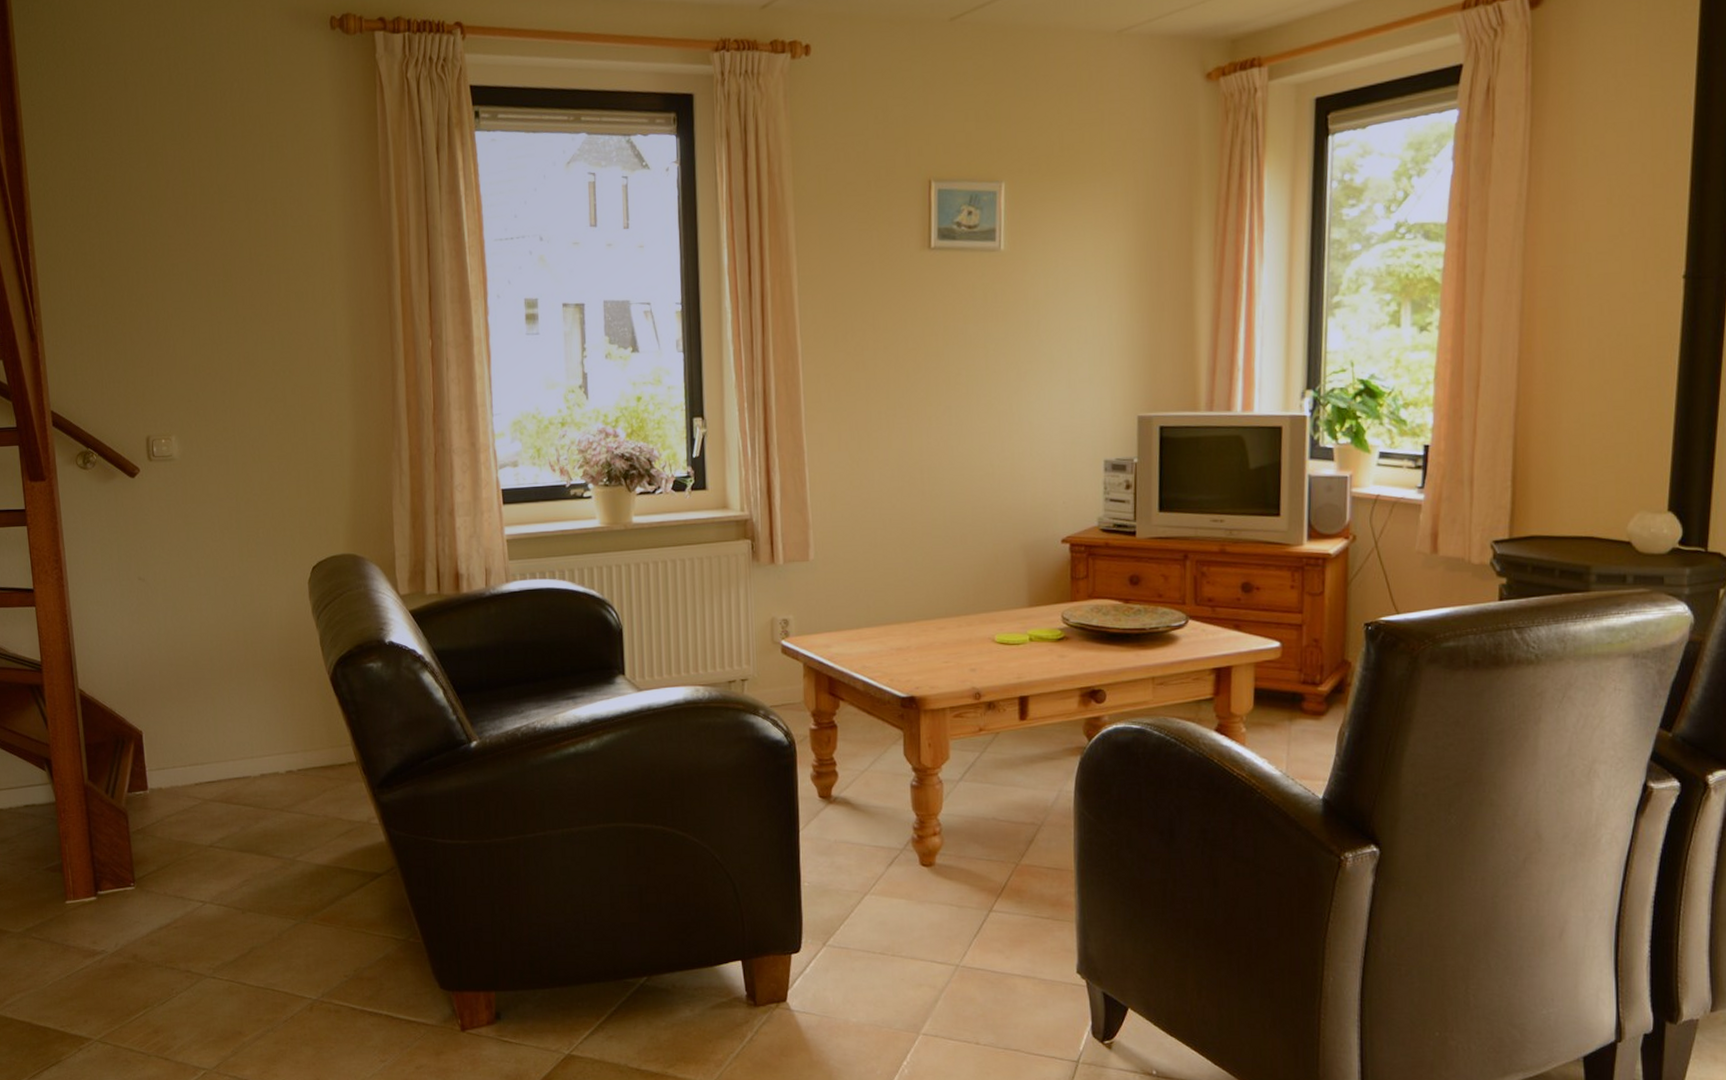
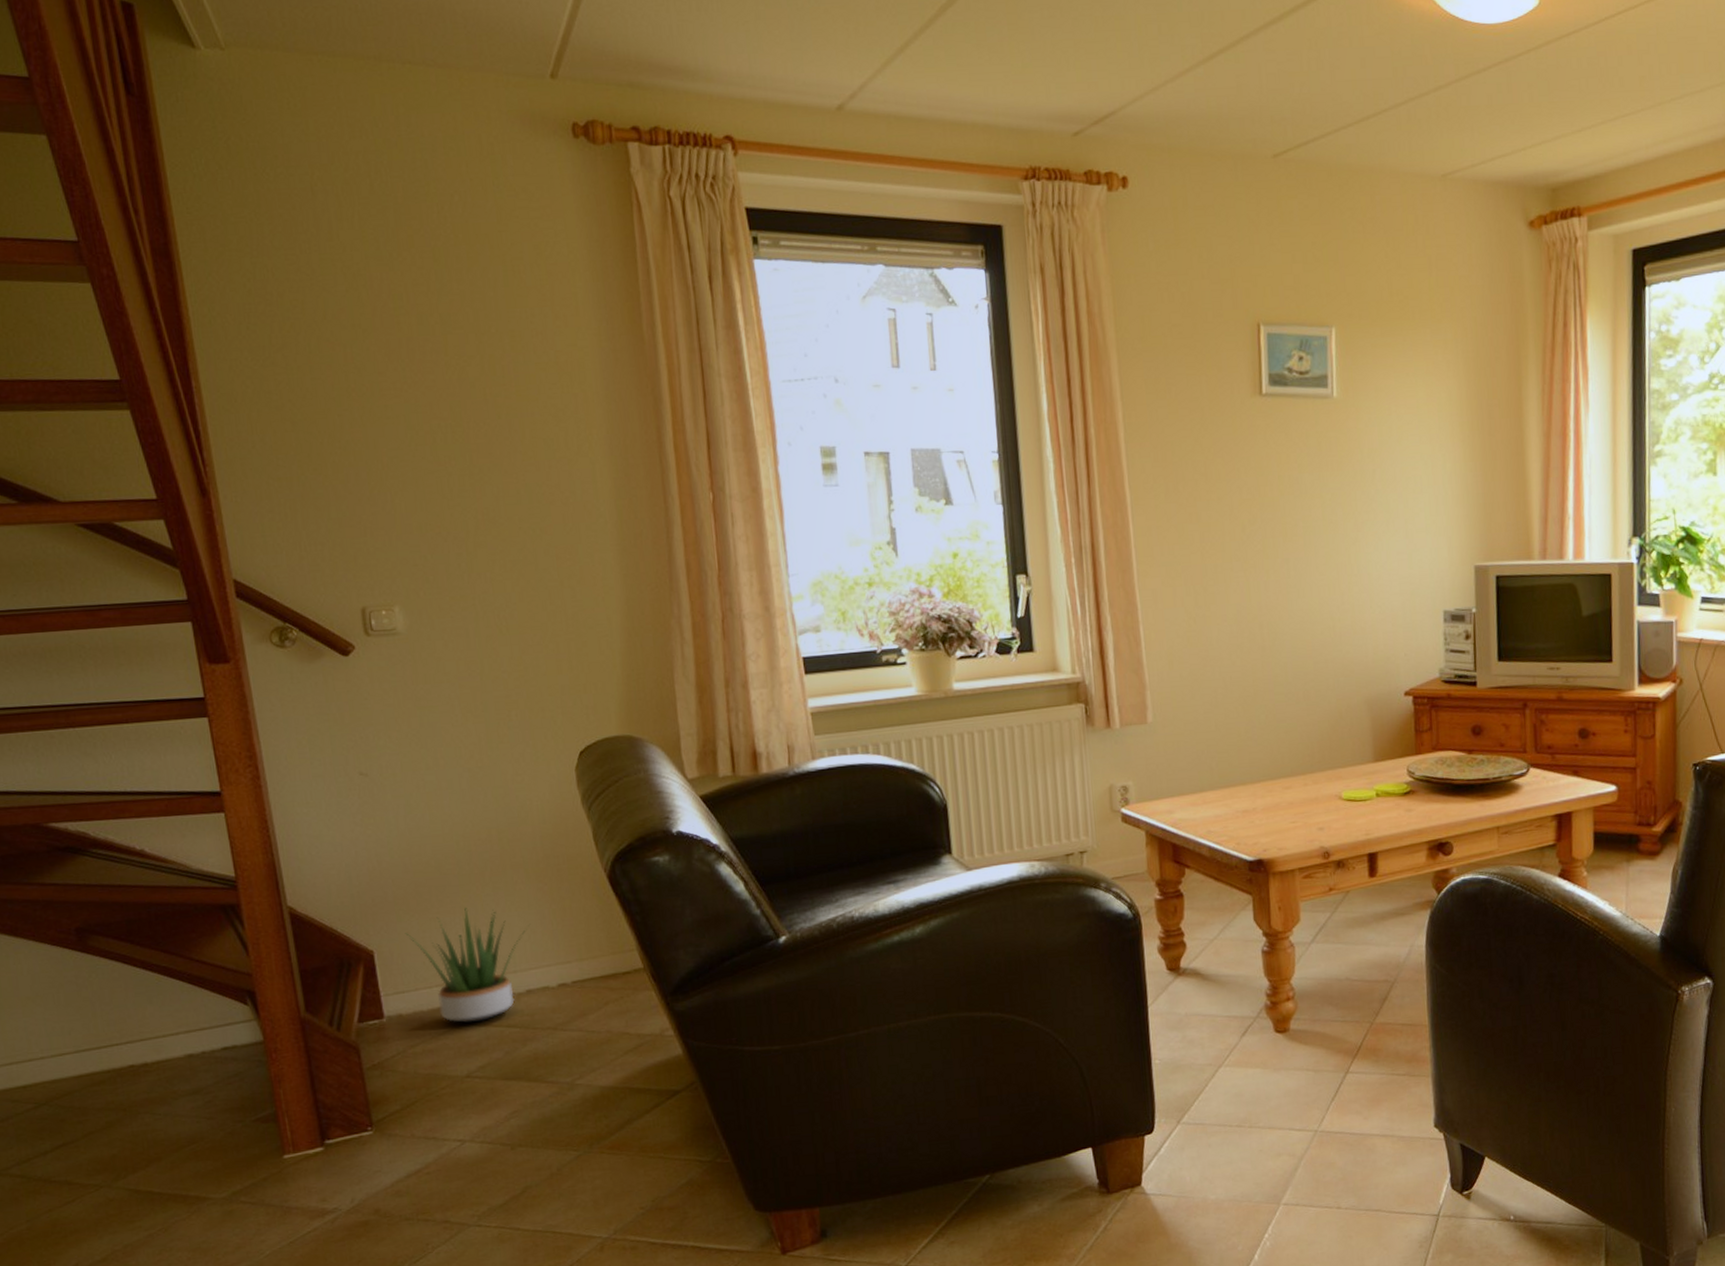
potted plant: none [167,699,267,800] -> present [405,908,531,1023]

